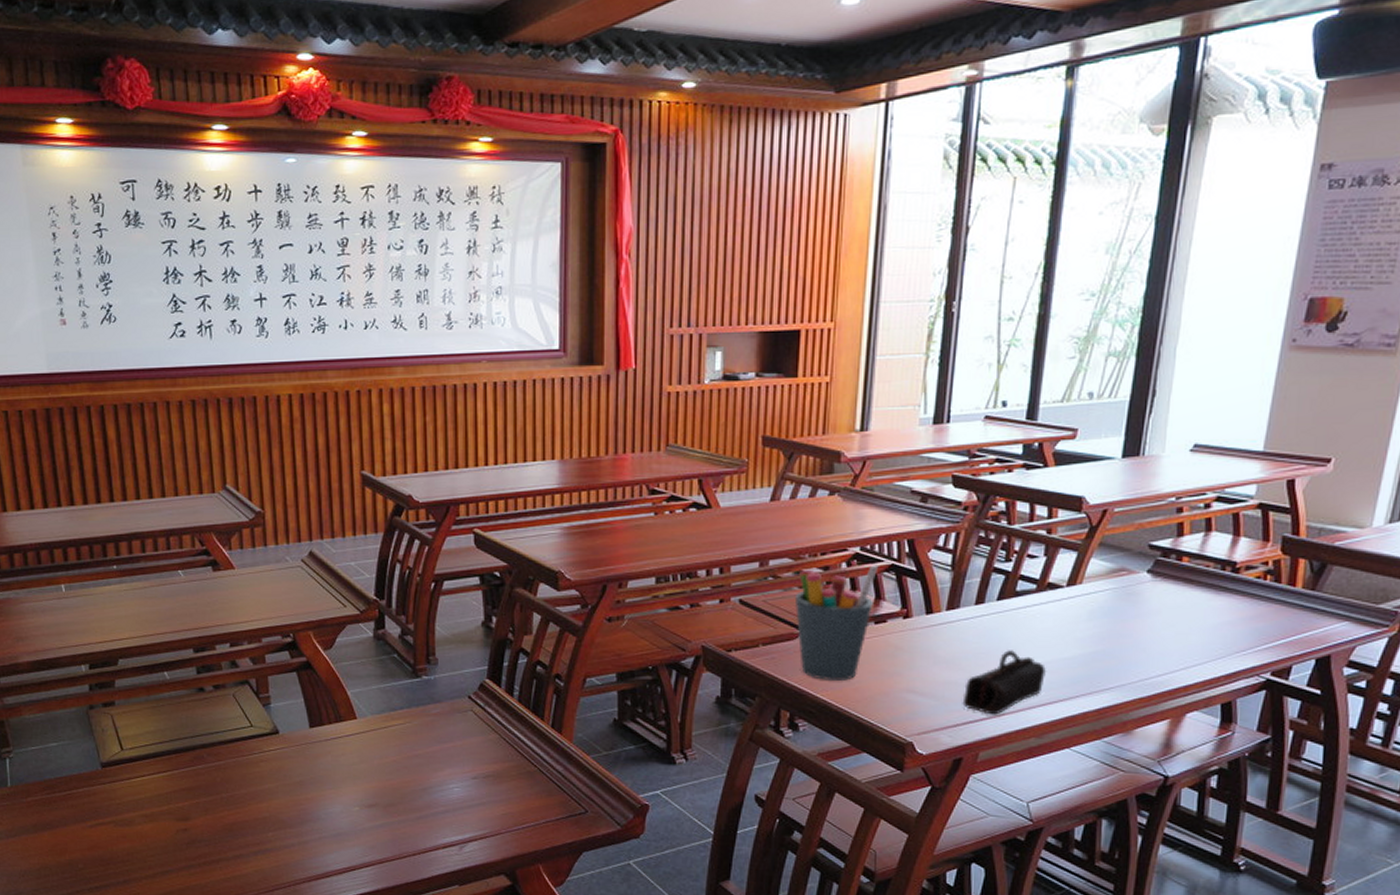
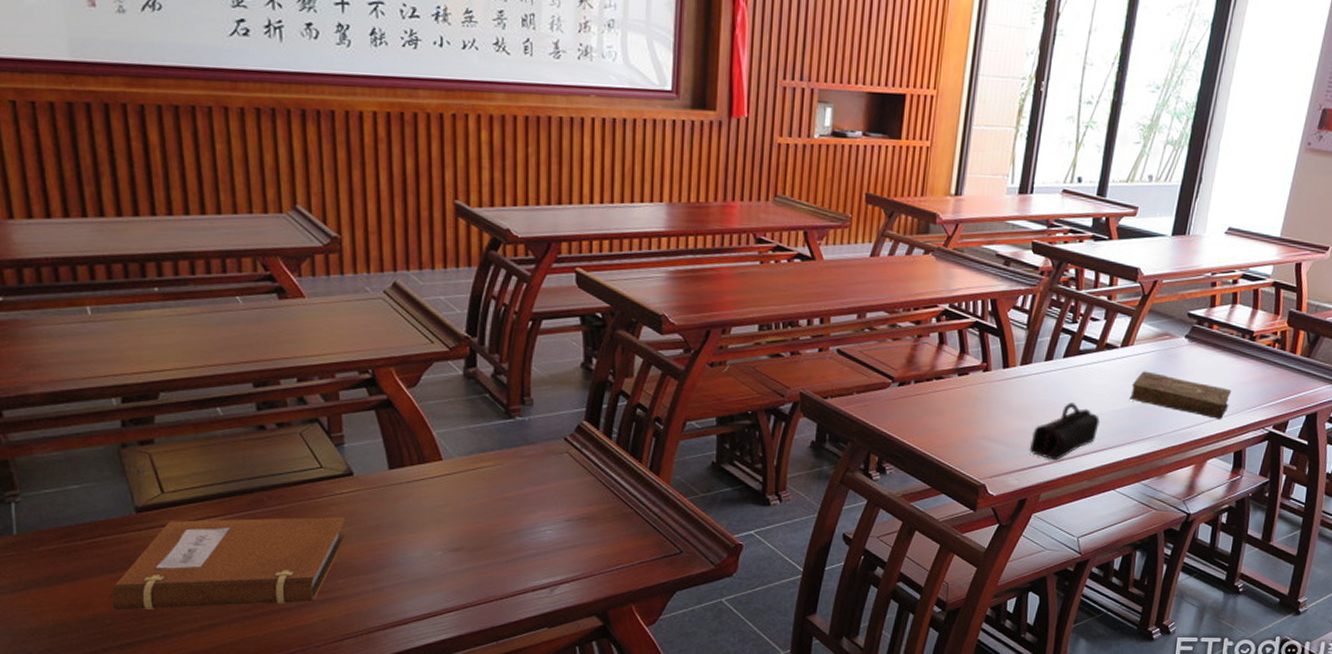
notebook: none [81,772,273,857] -> present [109,516,345,611]
pen holder: present [794,563,879,681] -> none [888,320,965,428]
book: none [1082,612,1213,666] -> present [1130,371,1232,419]

